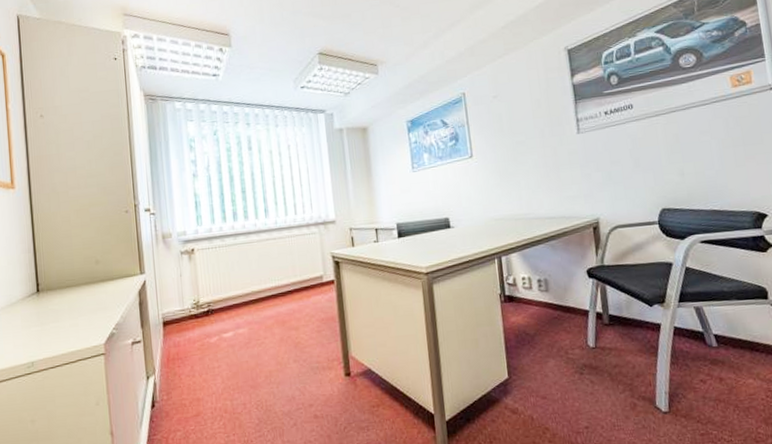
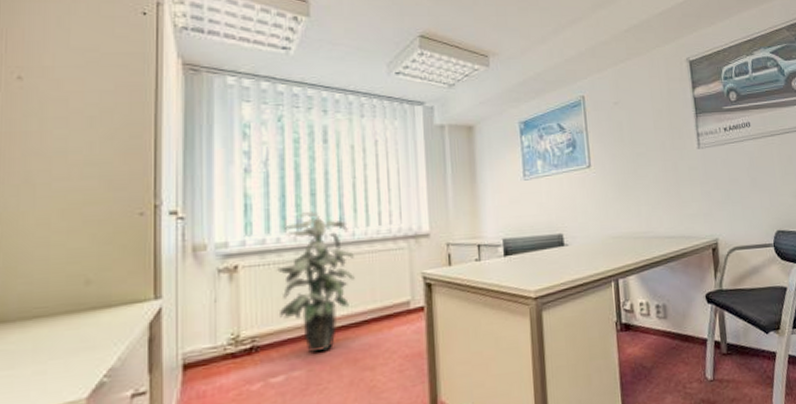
indoor plant: none [221,205,279,315] -> present [276,210,355,352]

